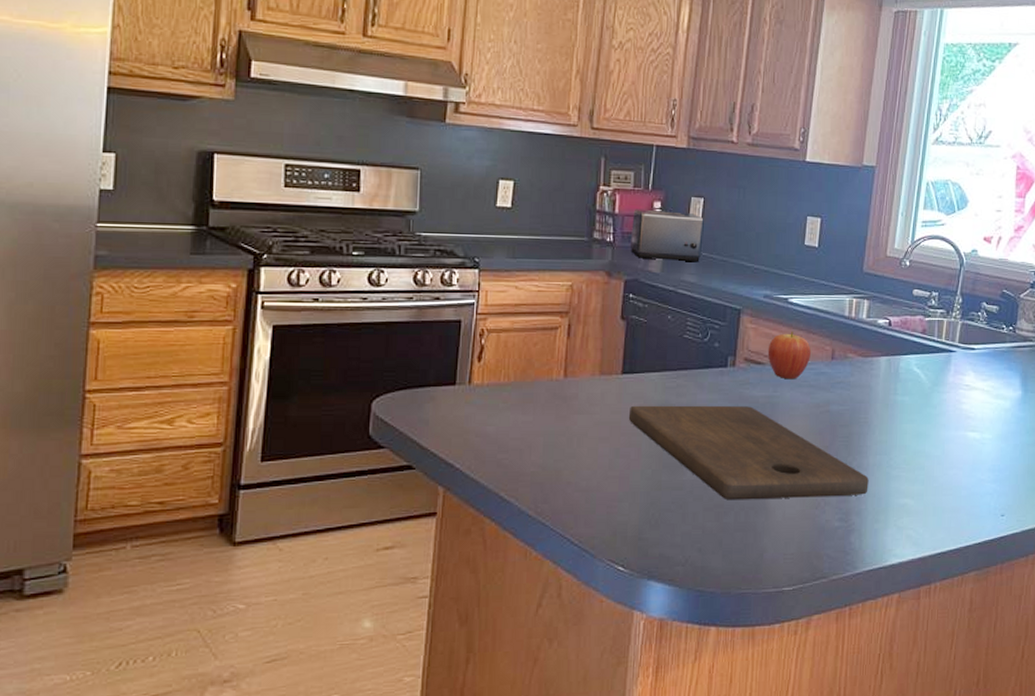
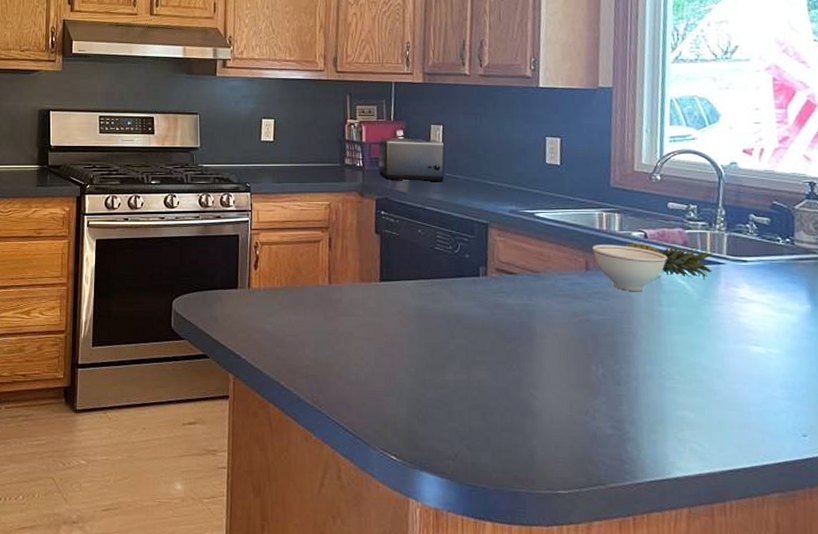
cutting board: present [628,405,869,501] -> none [389,309,641,404]
fruit: present [767,330,811,380] -> none [518,243,563,289]
bowl: none [840,333,907,381] -> present [592,245,667,292]
fruit: none [870,330,948,369] -> present [624,243,714,281]

